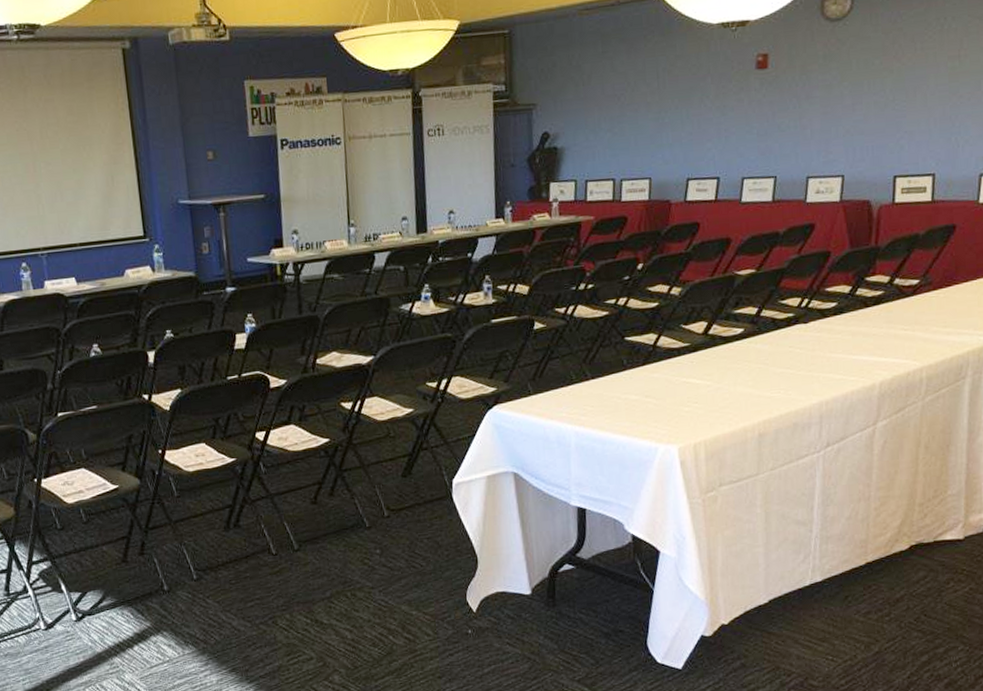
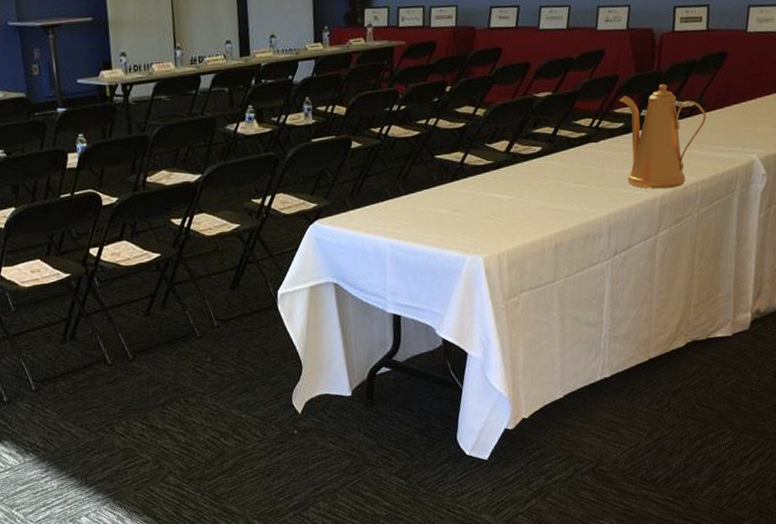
coffee pot: none [831,260,932,375] -> present [618,83,707,189]

